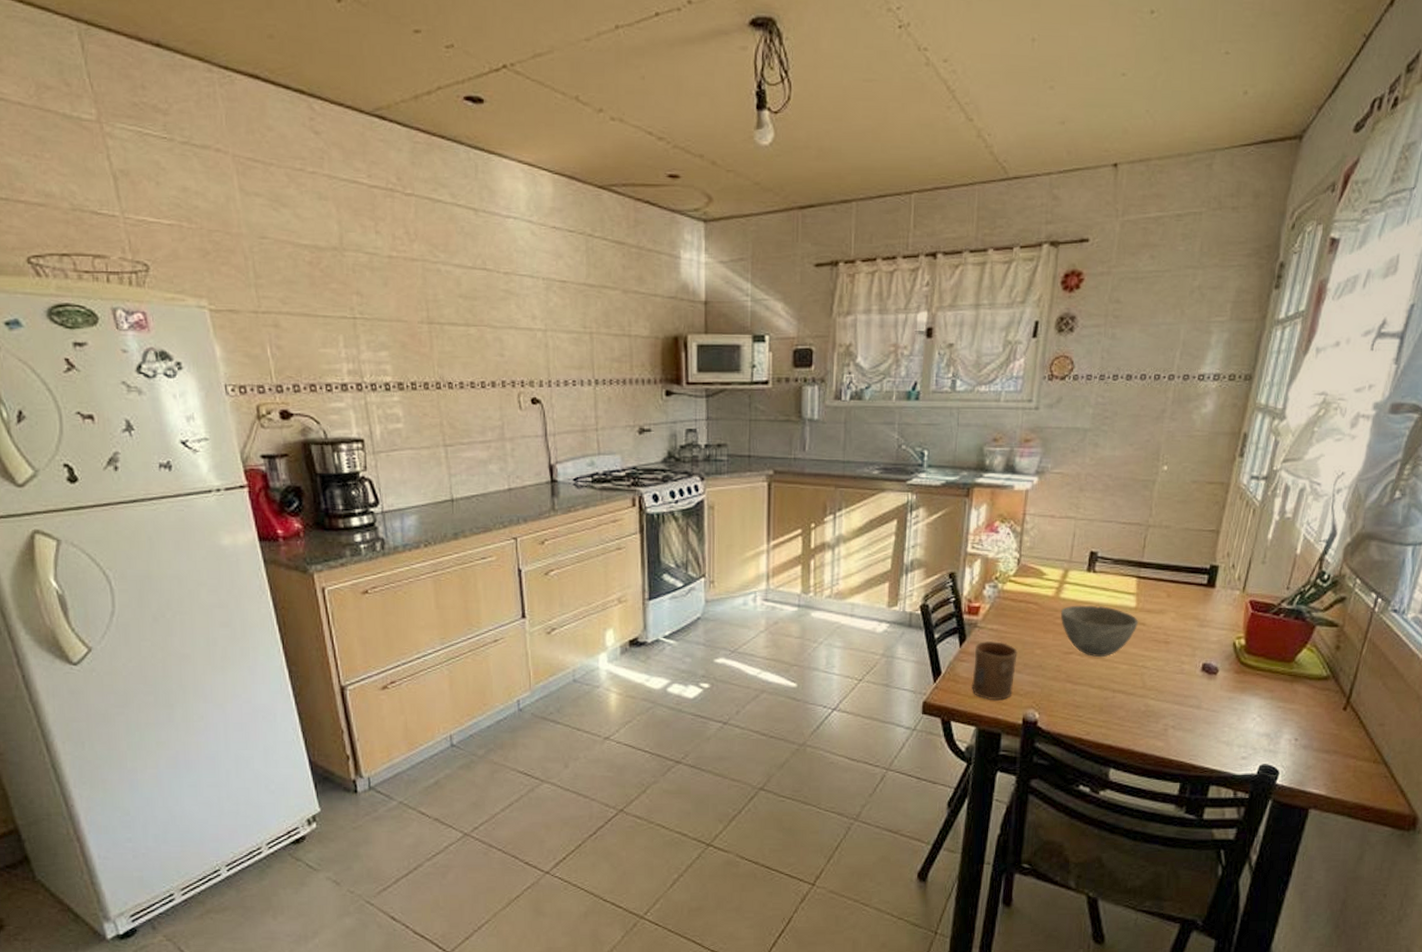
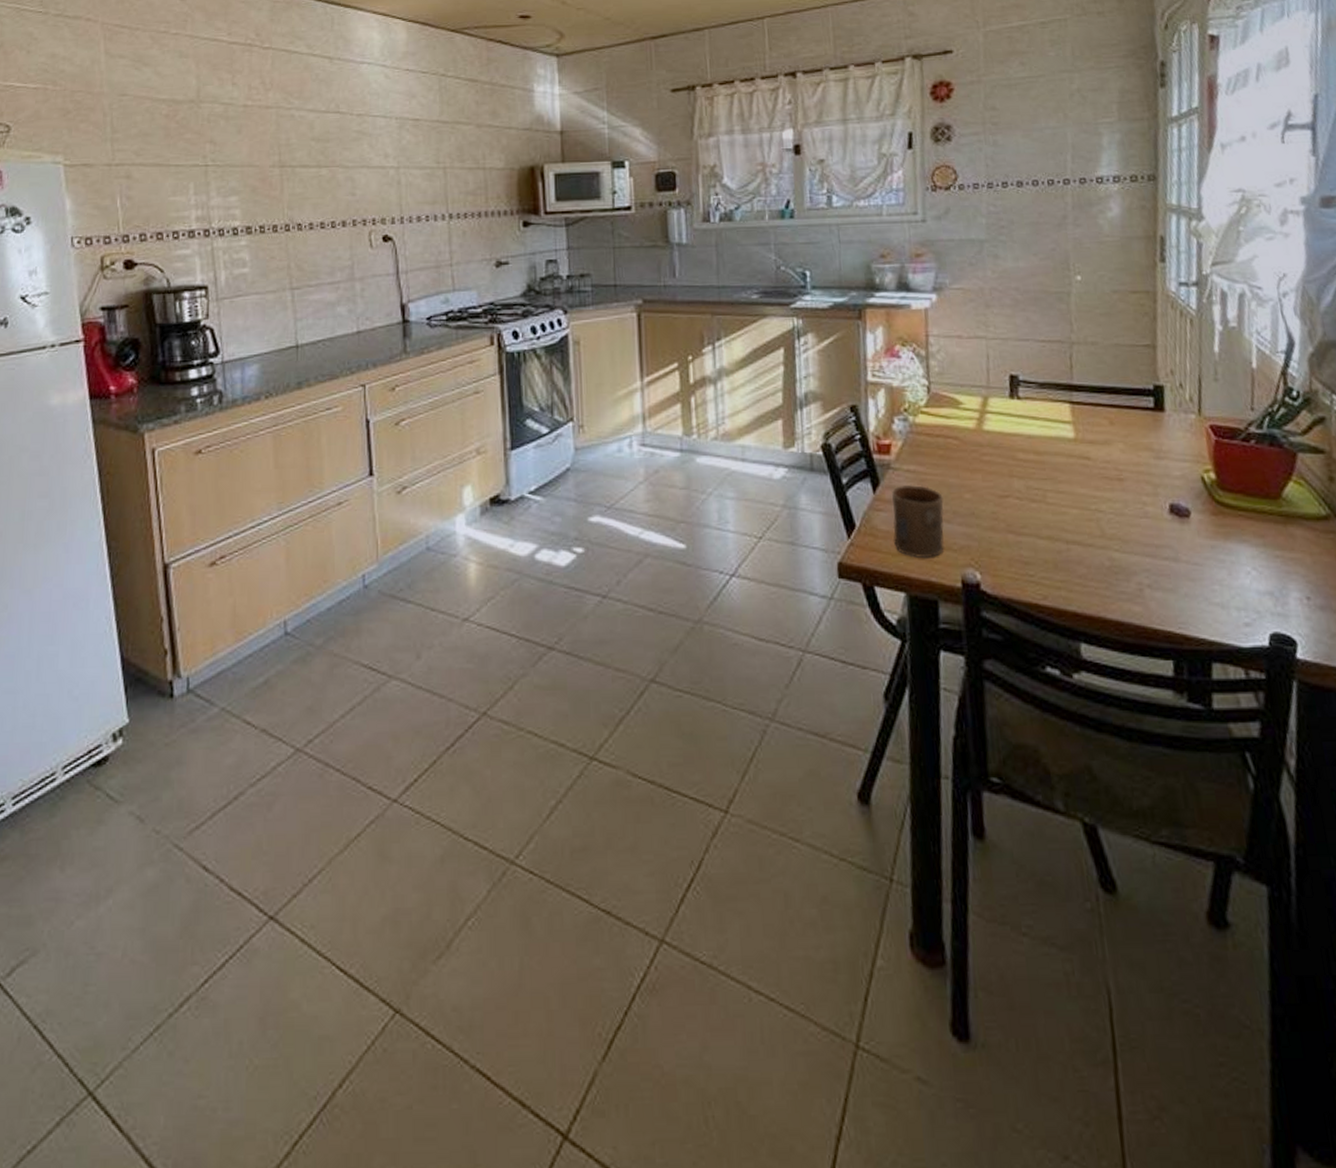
bowl: present [1060,605,1139,658] -> none [986,437,1082,501]

